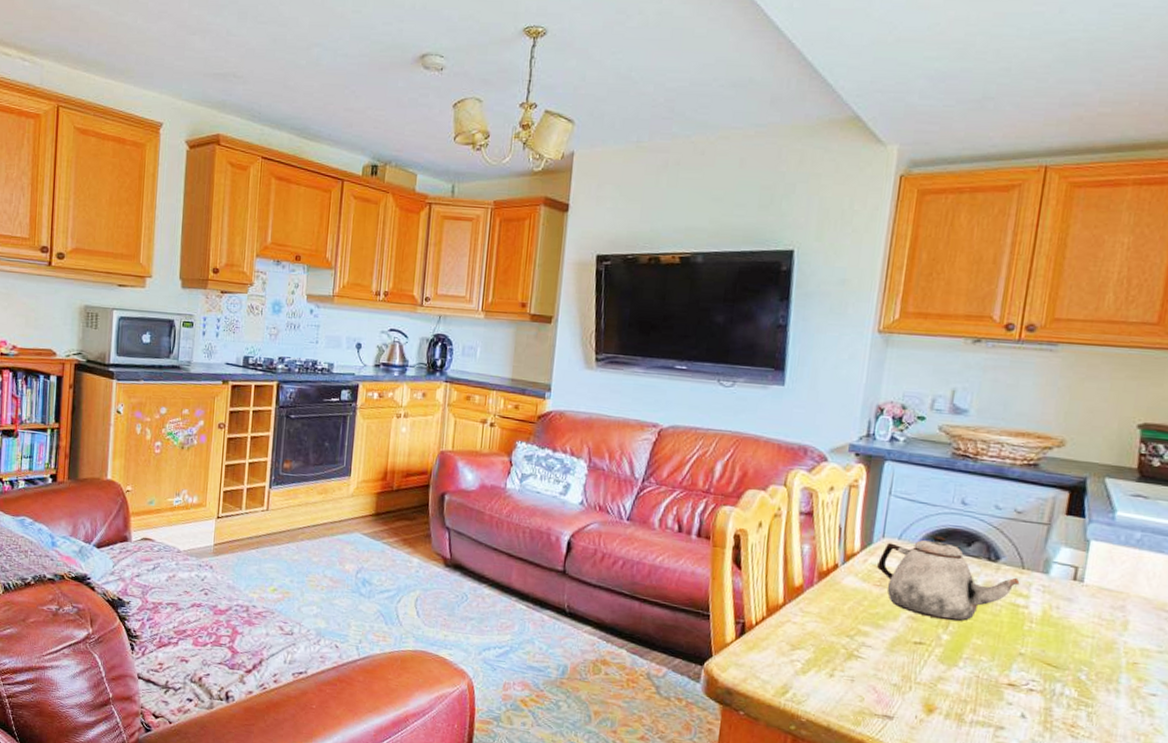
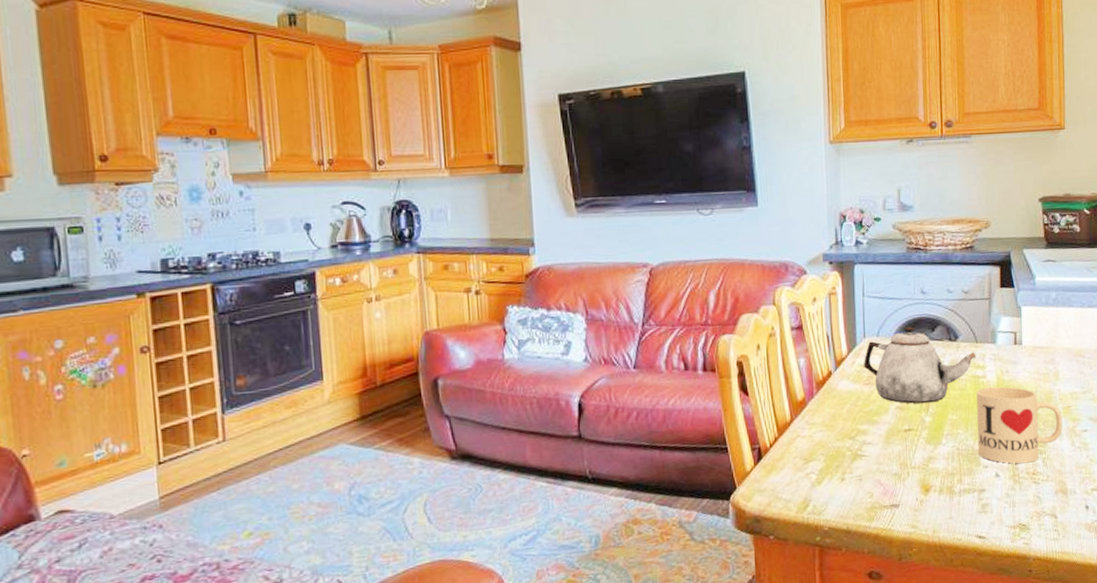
mug: none [1002,619,1125,713] -> present [976,386,1063,464]

